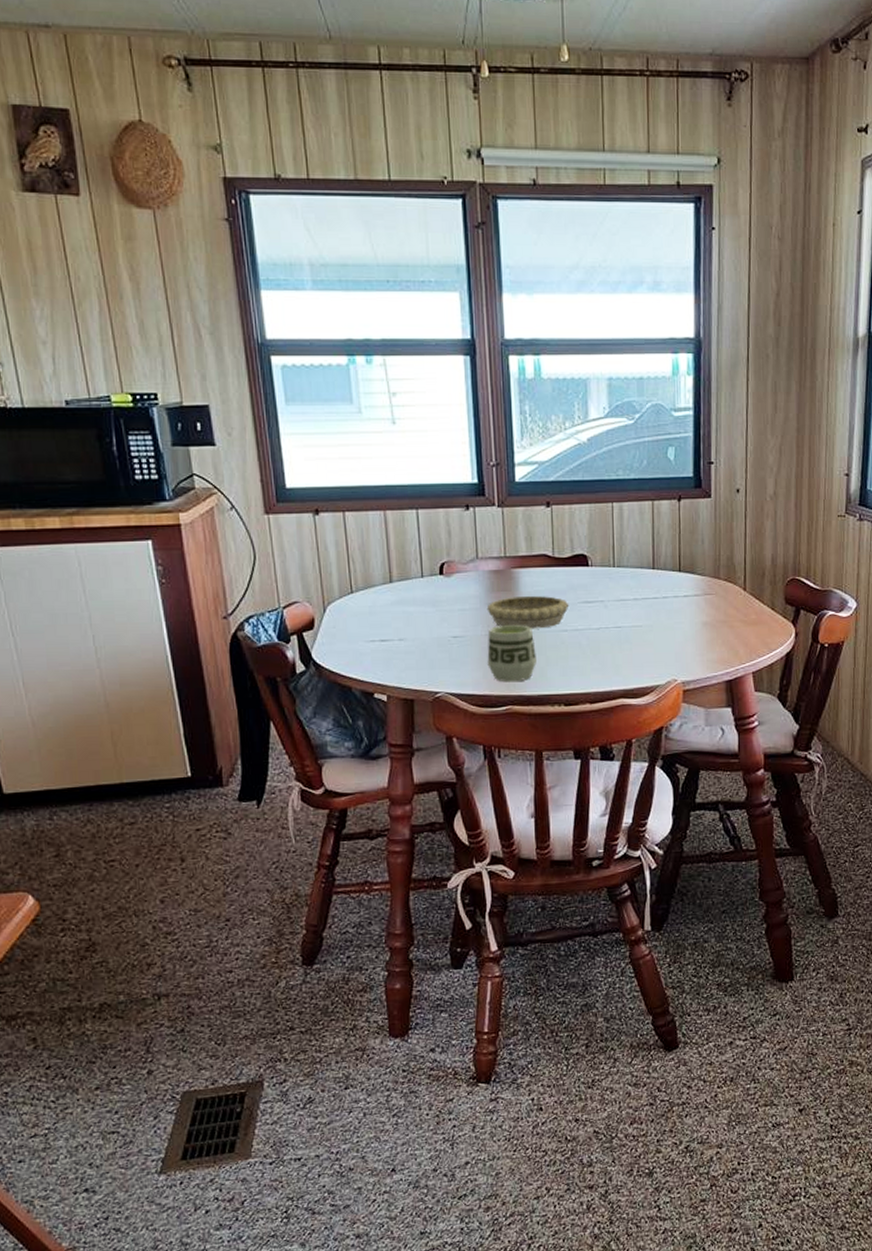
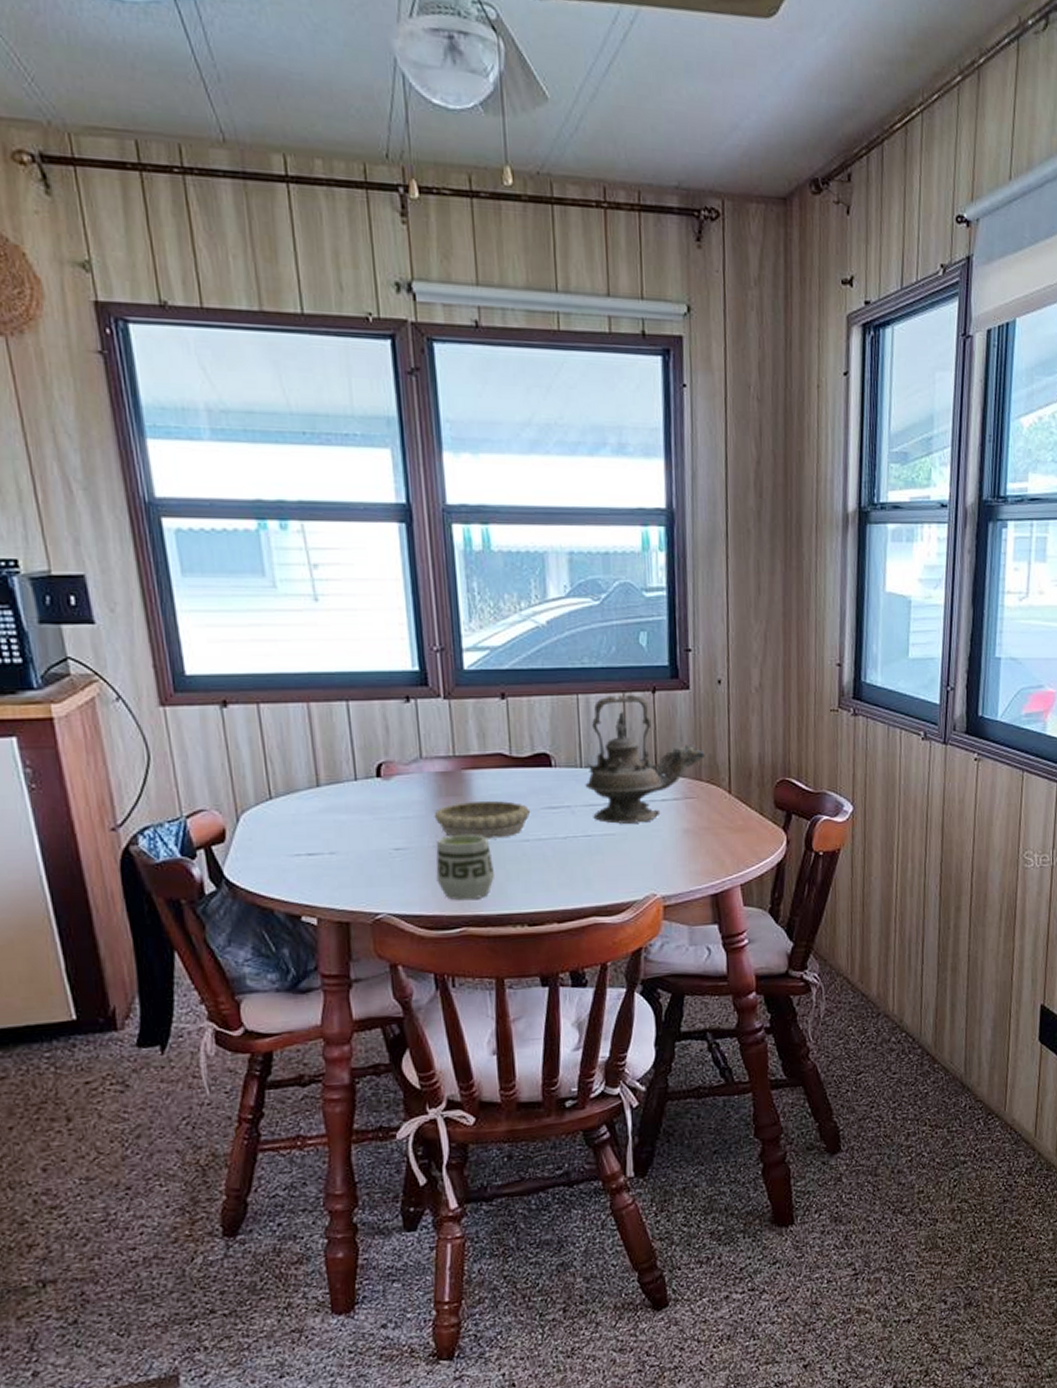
teapot: none [617,503,723,617] -> present [585,695,705,824]

